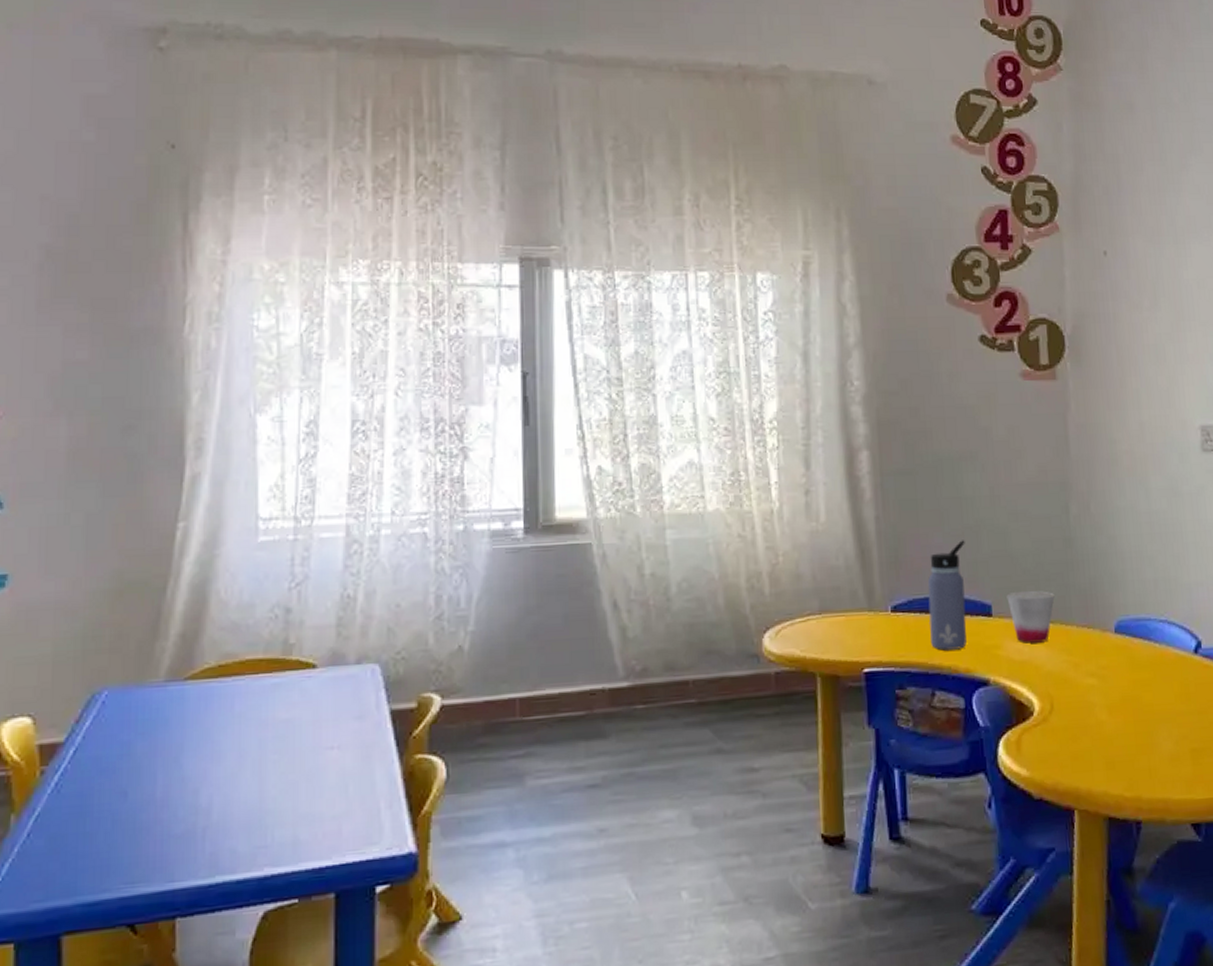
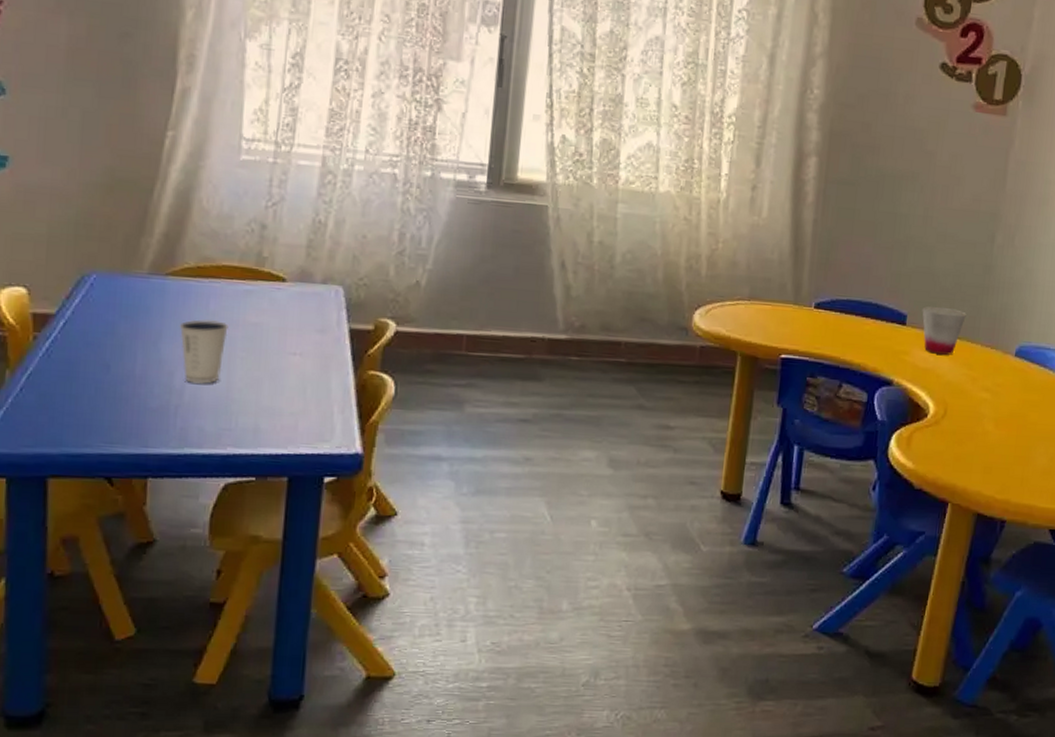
dixie cup: none [202,723,257,799] -> present [179,319,229,384]
water bottle: present [927,540,967,651] -> none [846,252,893,350]

